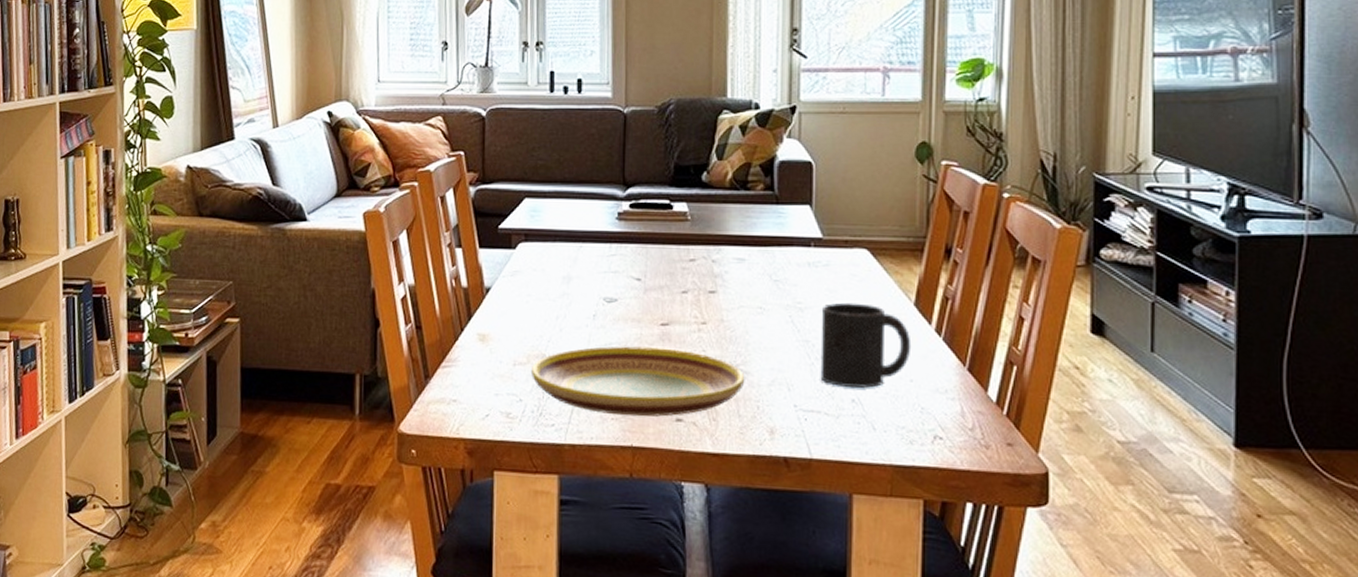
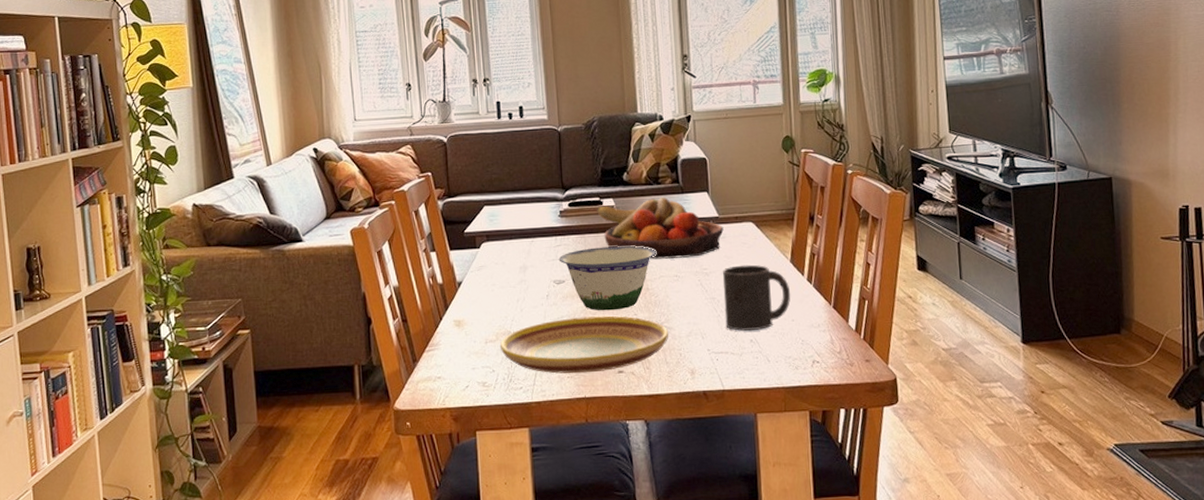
bowl: none [612,262,736,343] -> present [558,246,656,311]
fruit bowl: none [665,207,828,286] -> present [597,197,724,260]

